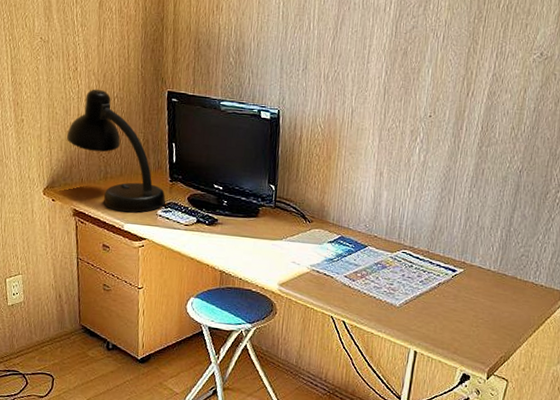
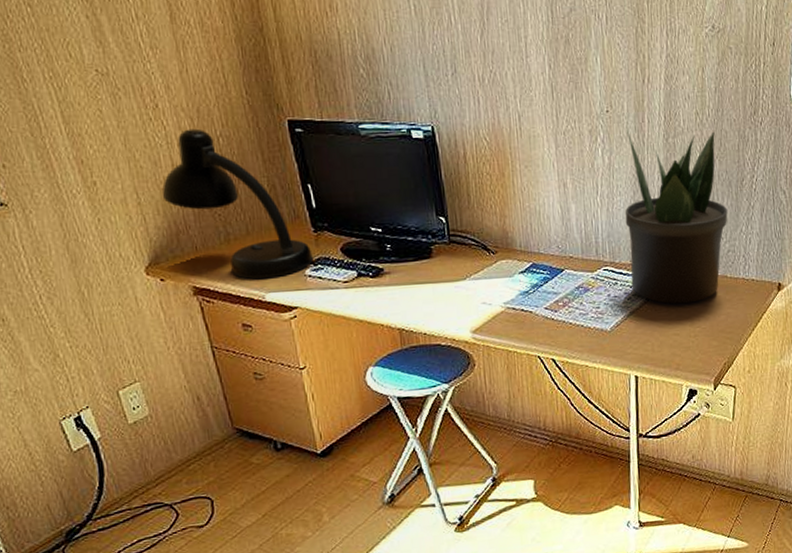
planter: none [425,134,528,296] -> present [625,130,728,305]

